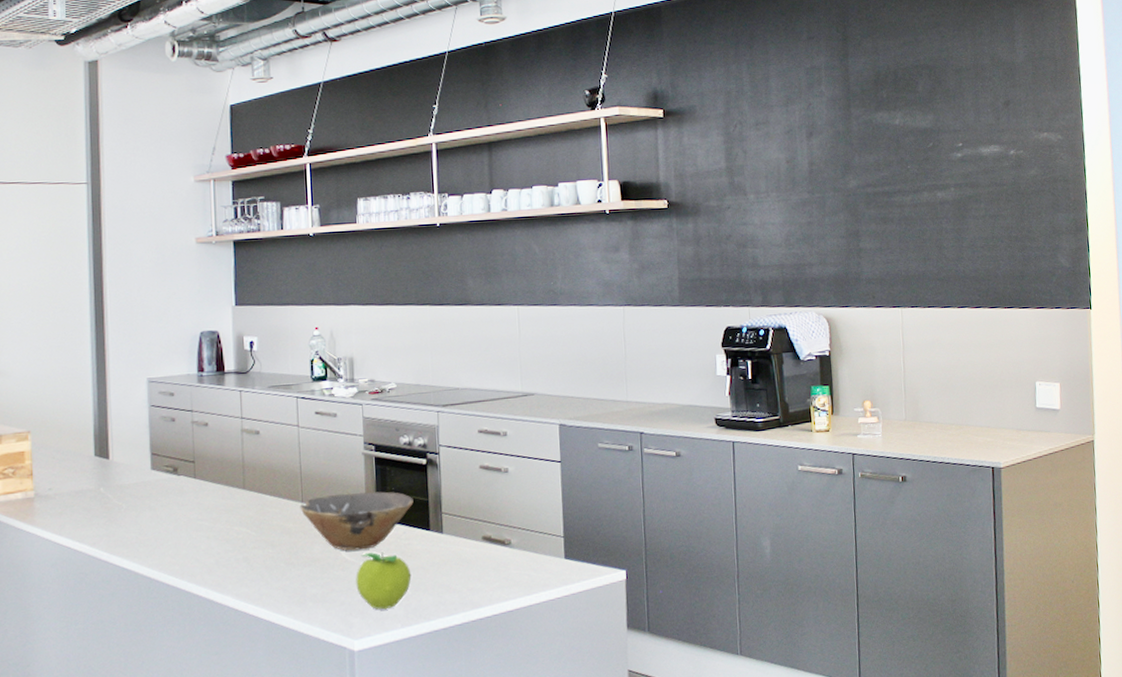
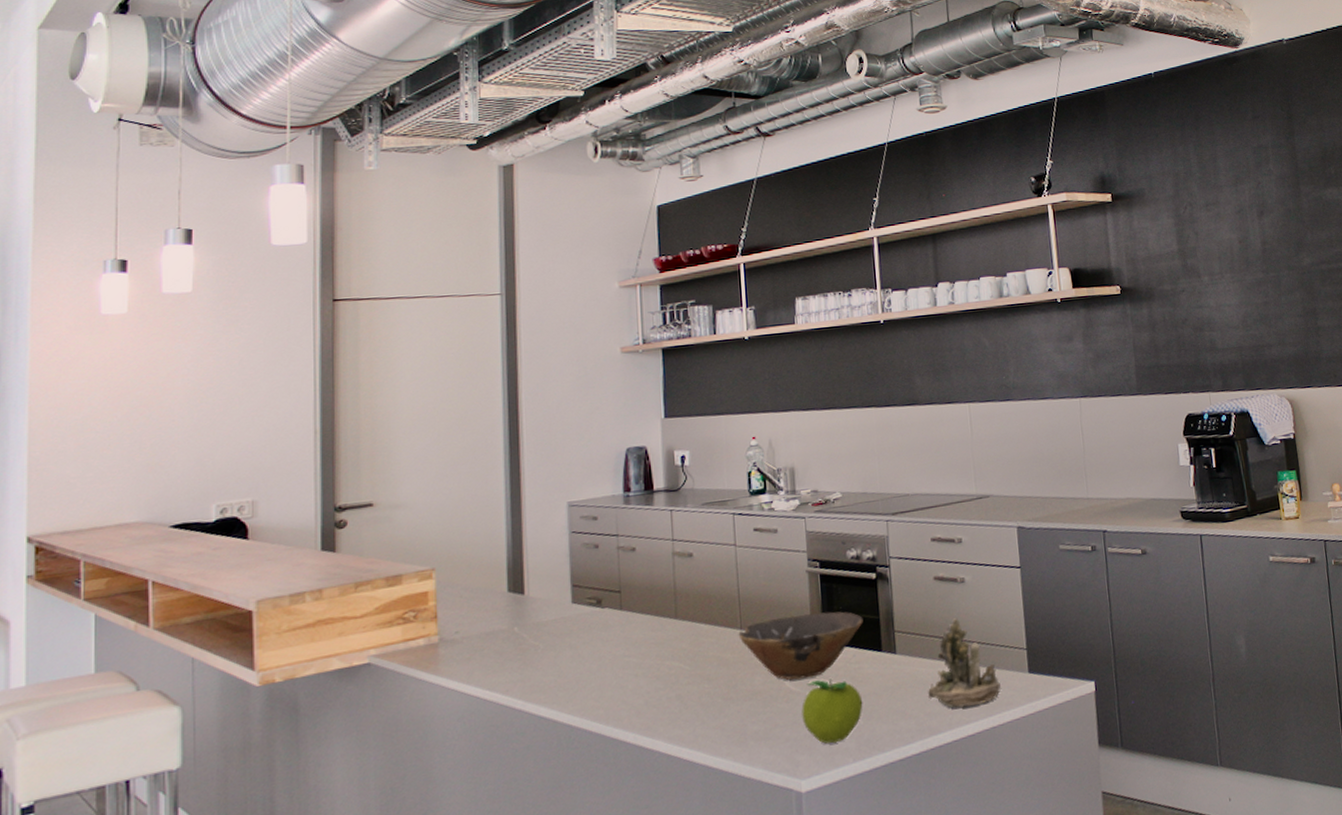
succulent planter: none [471,504,538,586] -> present [928,618,1001,708]

